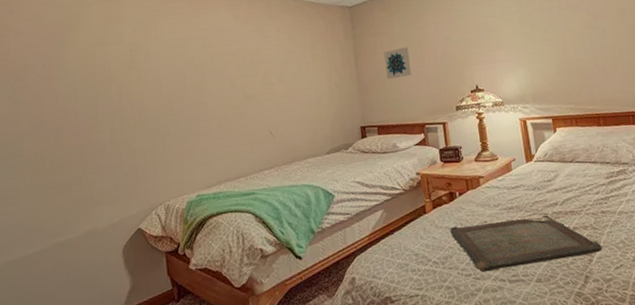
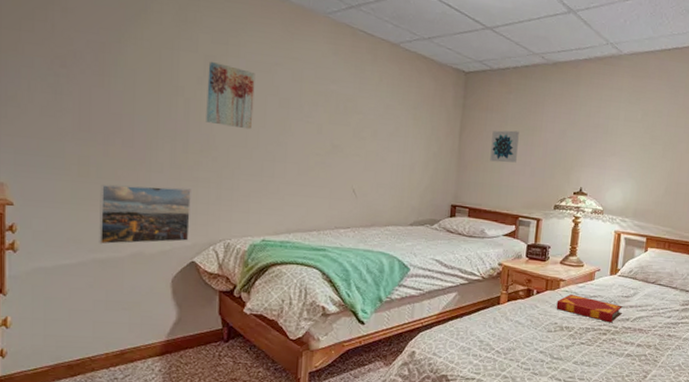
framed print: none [55,161,134,229] -> present [99,184,191,245]
wall art: none [133,47,176,100] -> present [206,61,255,130]
serving tray: present [450,215,603,273] -> none [519,321,660,371]
hardback book: none [481,189,548,211] -> present [556,294,623,323]

